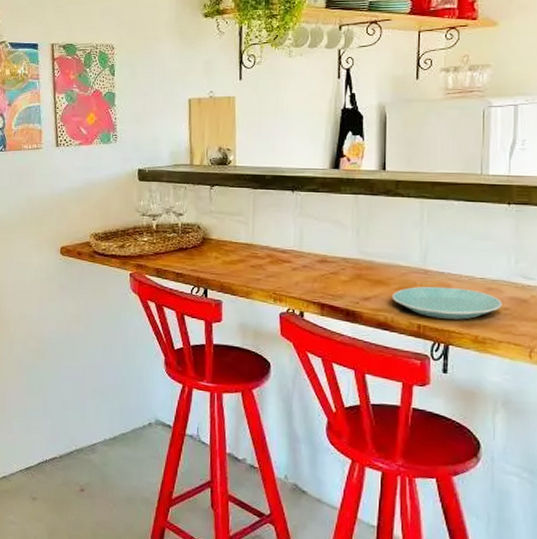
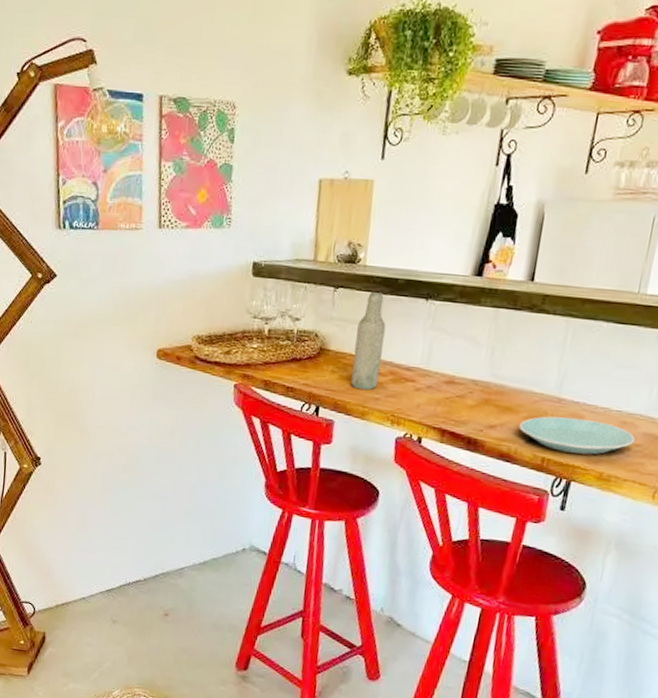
bottle: none [233,187,259,273] -> present [351,291,386,391]

